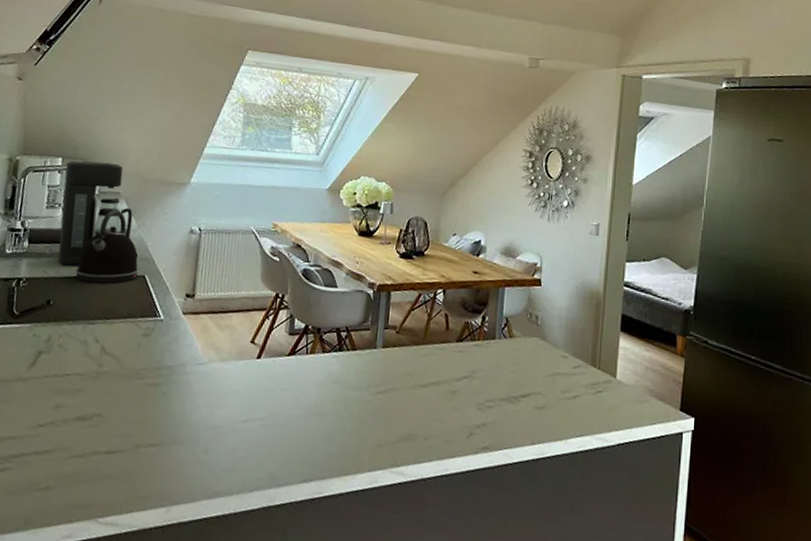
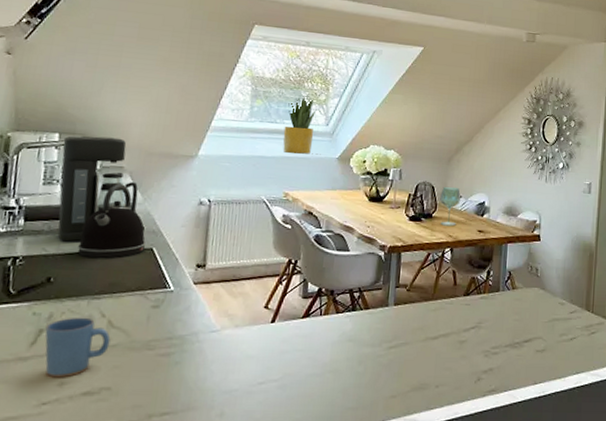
mug: none [43,341,103,401] -> present [45,317,111,378]
planter: none [272,122,308,185] -> present [282,94,317,155]
wine glass: none [433,222,456,266] -> present [440,186,461,227]

